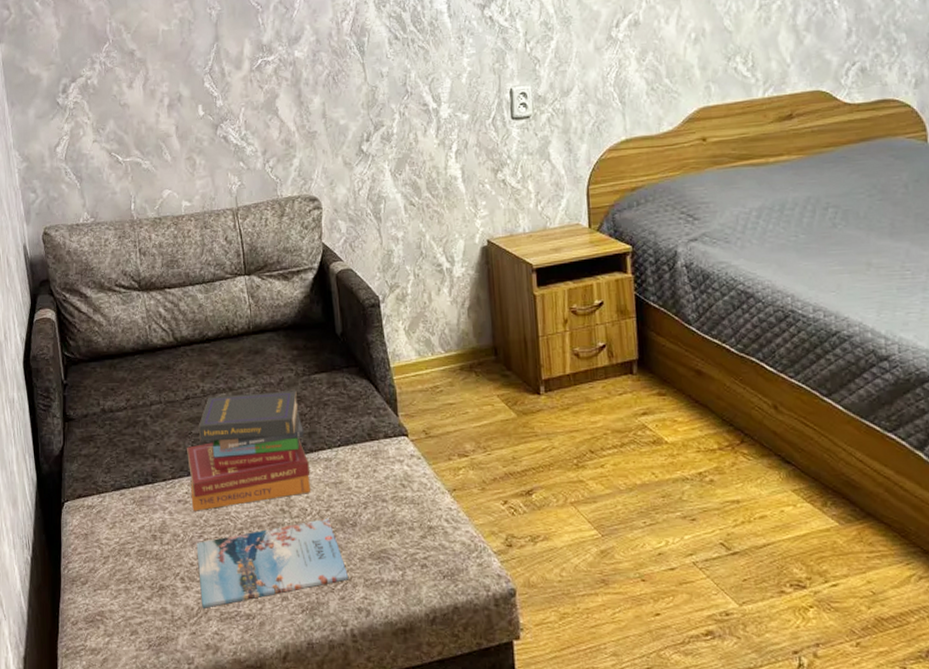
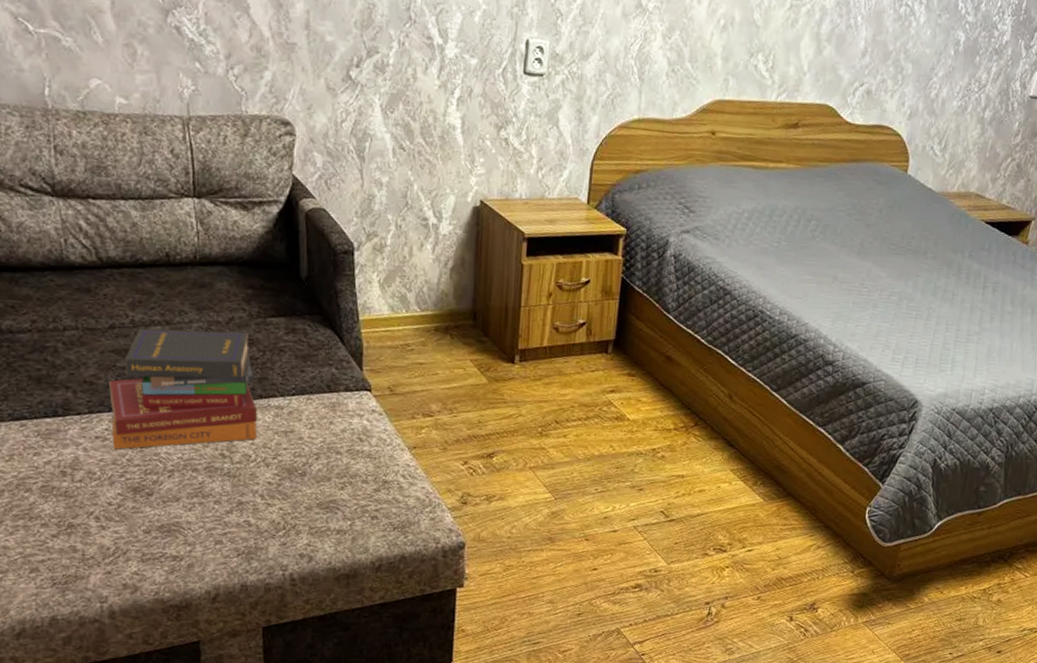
magazine: present [196,518,349,608] -> none [116,465,293,549]

